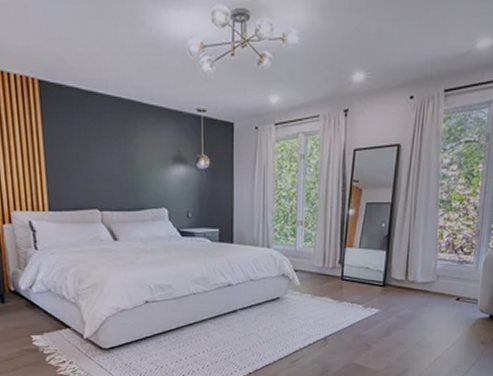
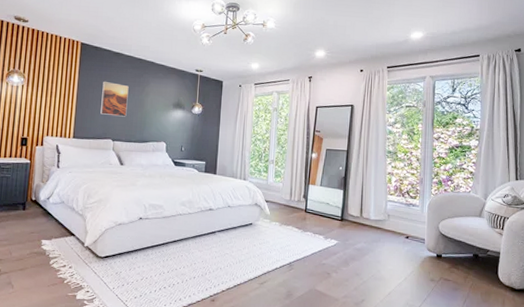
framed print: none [76,132,114,179] -> present [100,81,129,117]

